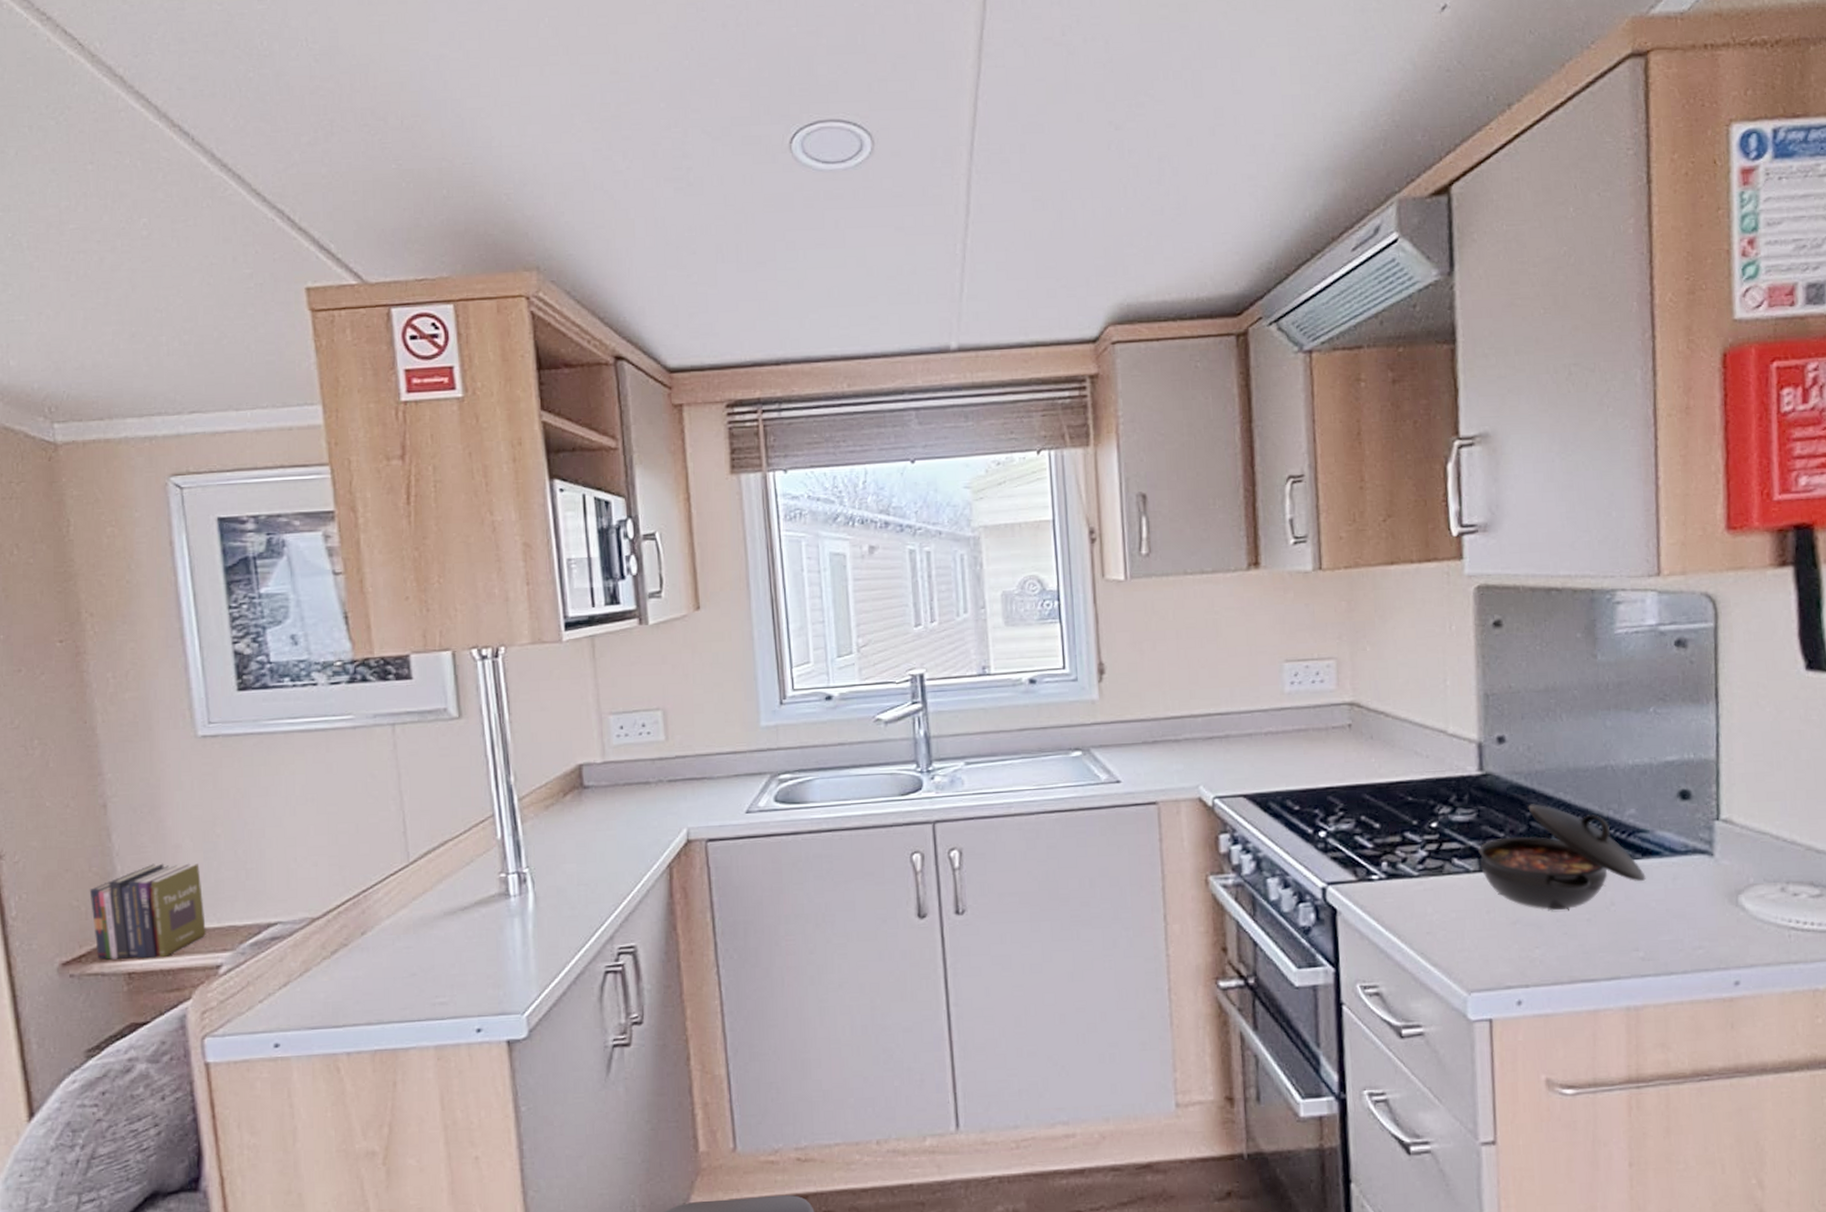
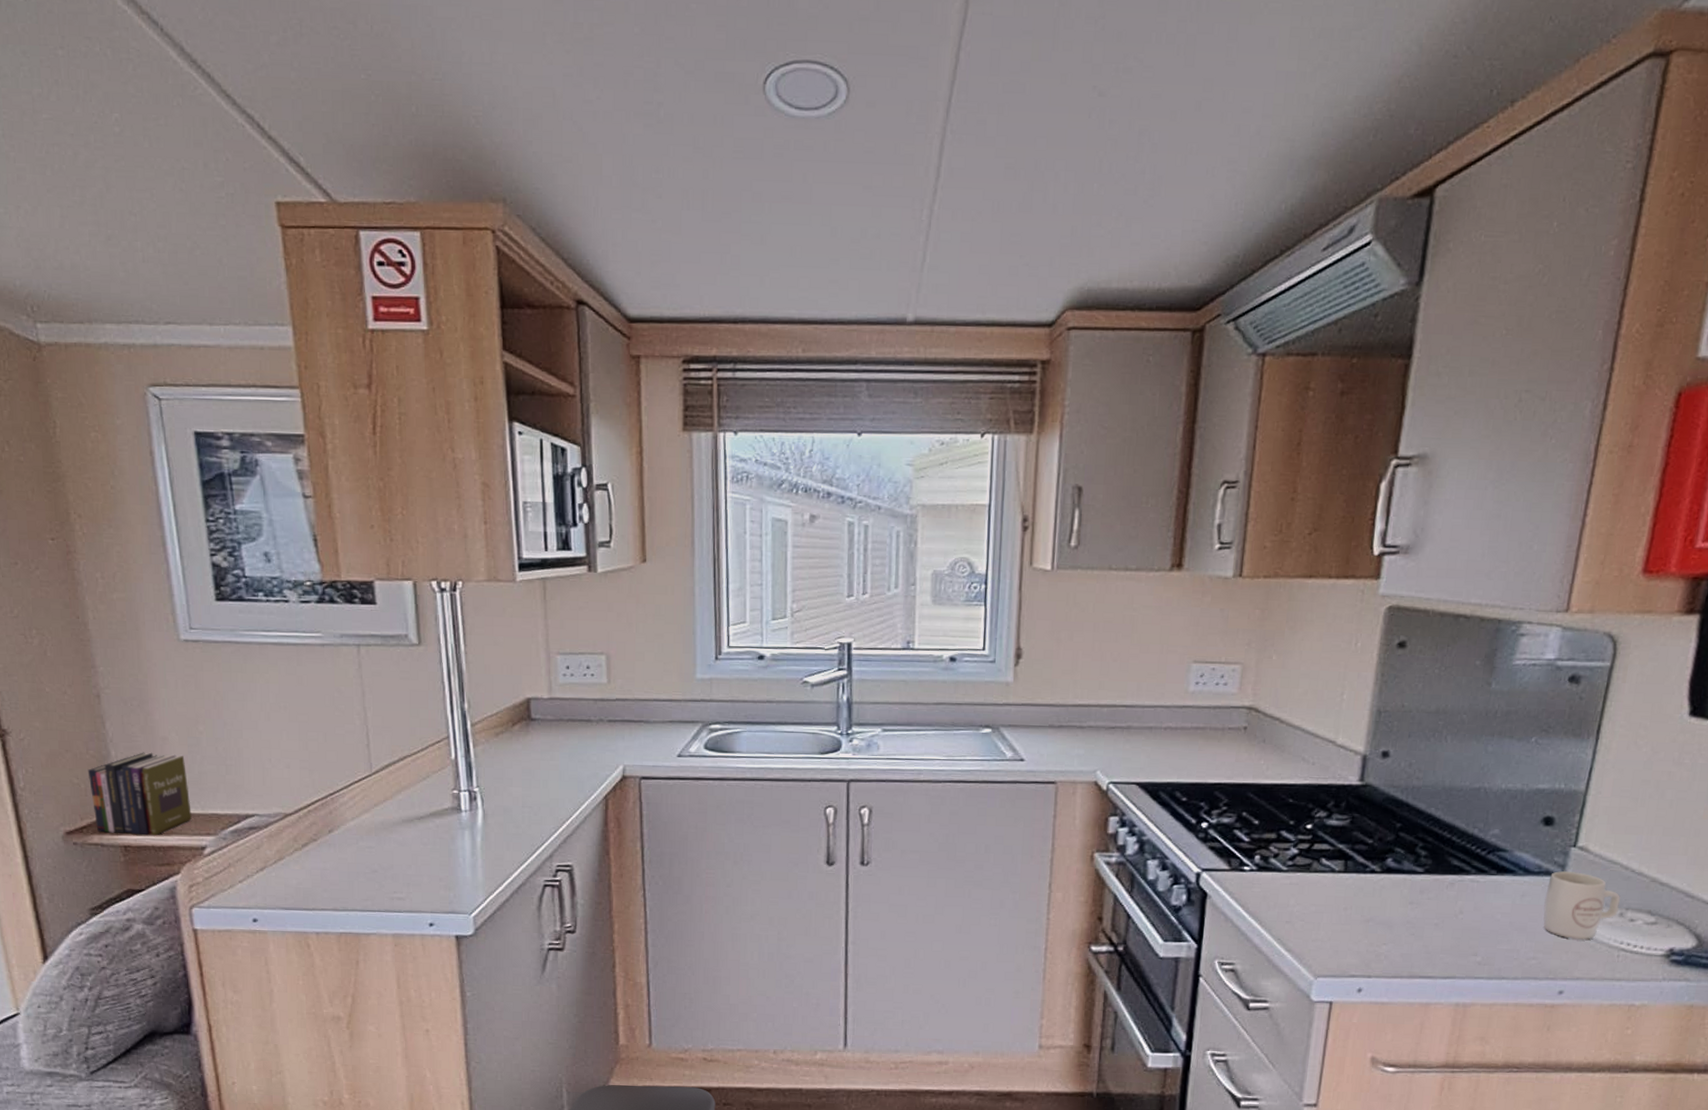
cooking pot: present [1478,804,1646,911] -> none [1345,816,1497,914]
mug: none [1698,846,1779,922] -> present [1543,870,1620,941]

